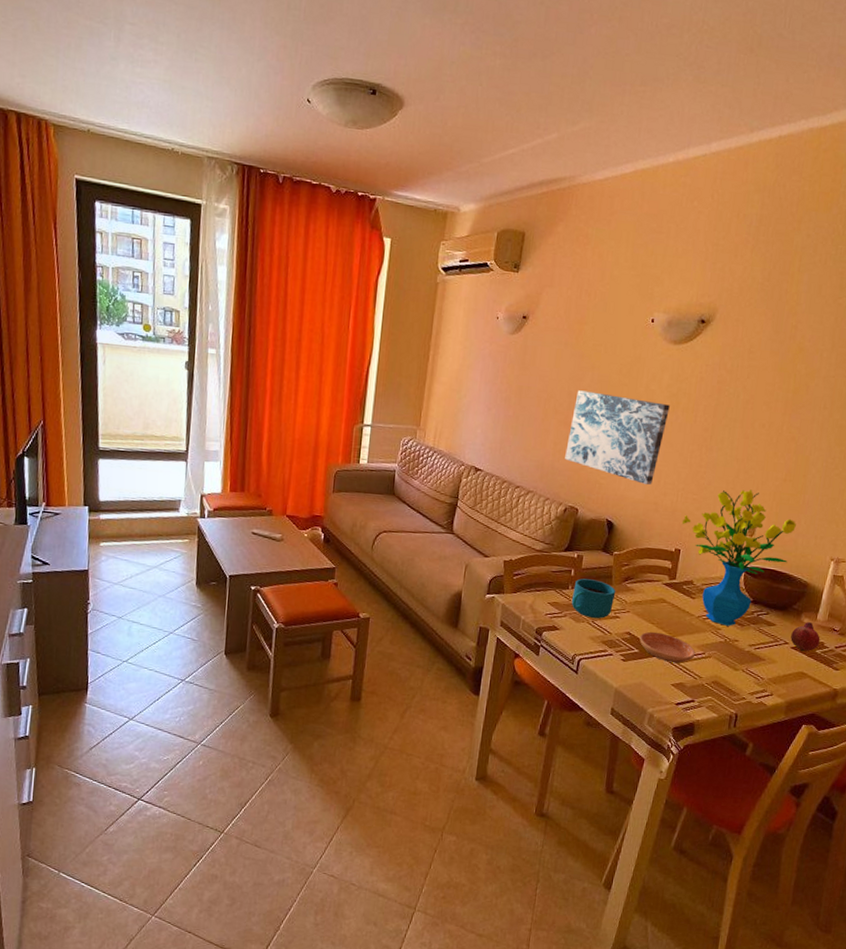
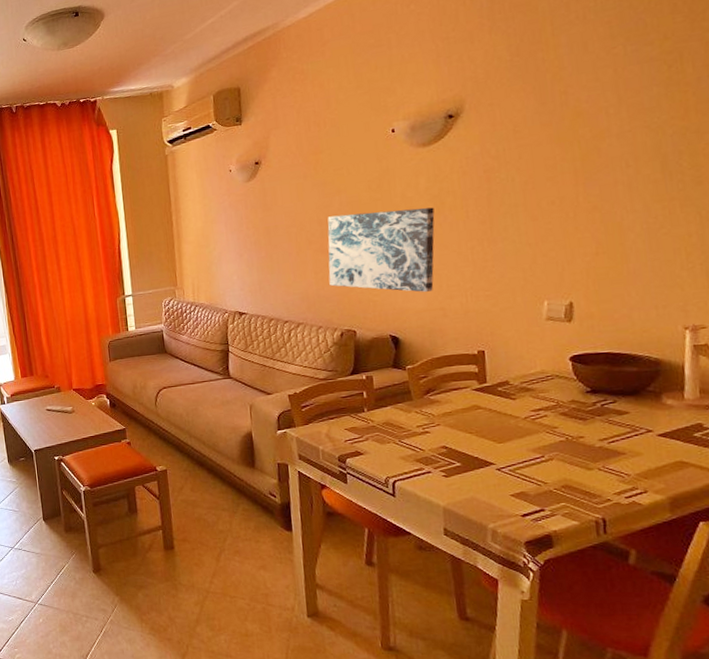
cup: present [571,578,616,618] -> none [369,398,419,437]
saucer: present [639,632,696,663] -> none [459,442,533,471]
bouquet: present [681,489,796,626] -> none [478,272,626,423]
fruit: present [790,621,820,651] -> none [653,402,697,437]

